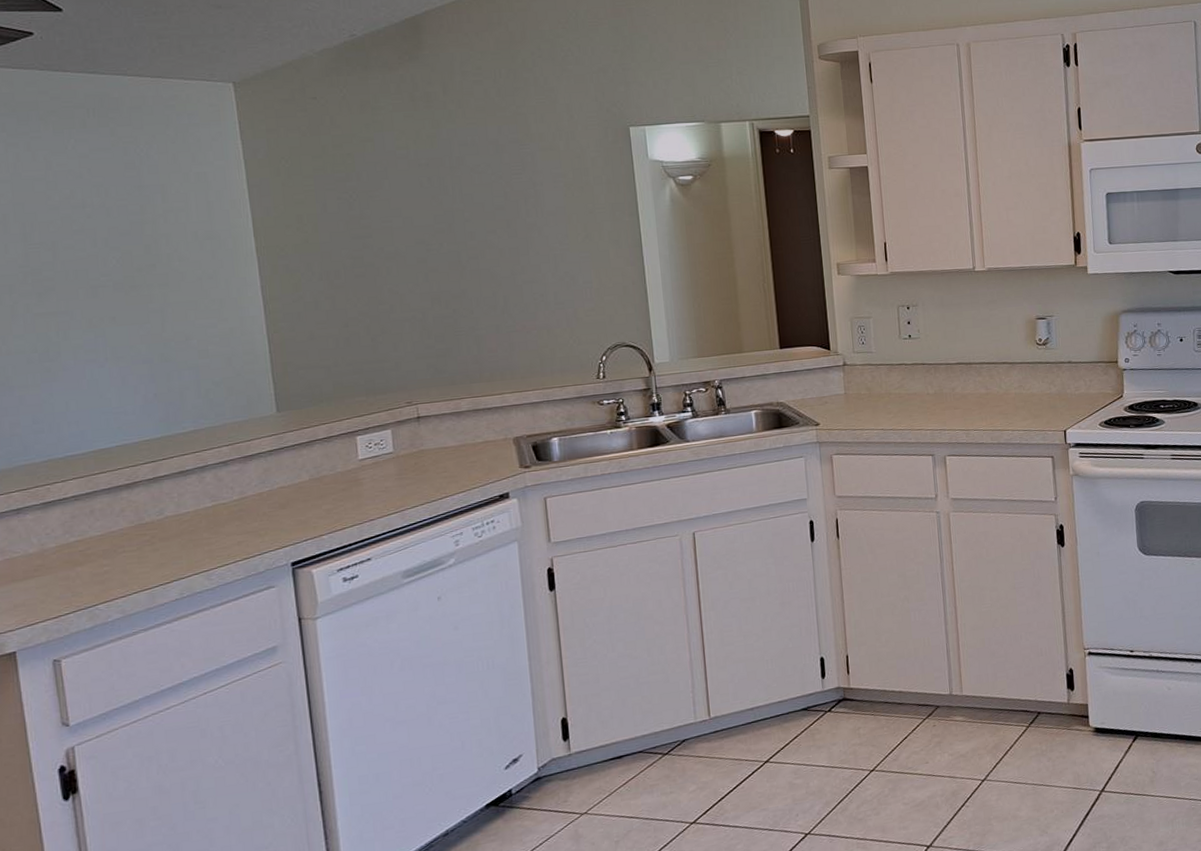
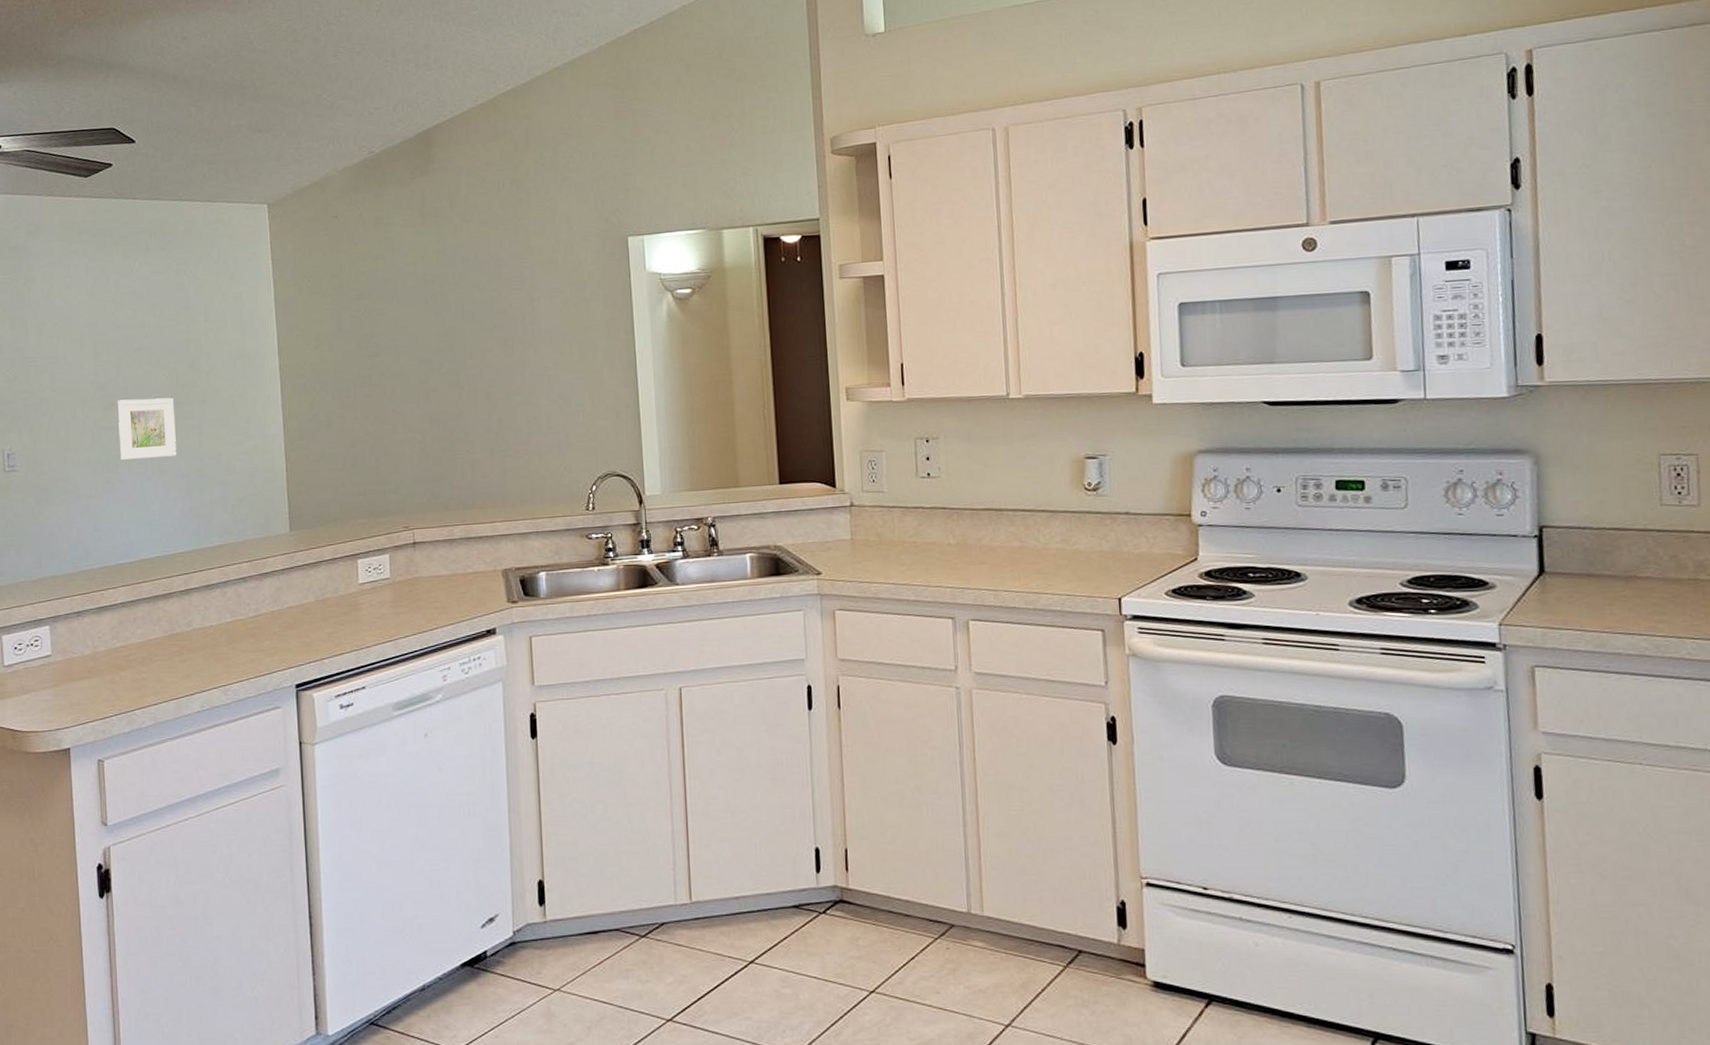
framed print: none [55,281,135,348] -> present [117,397,176,461]

